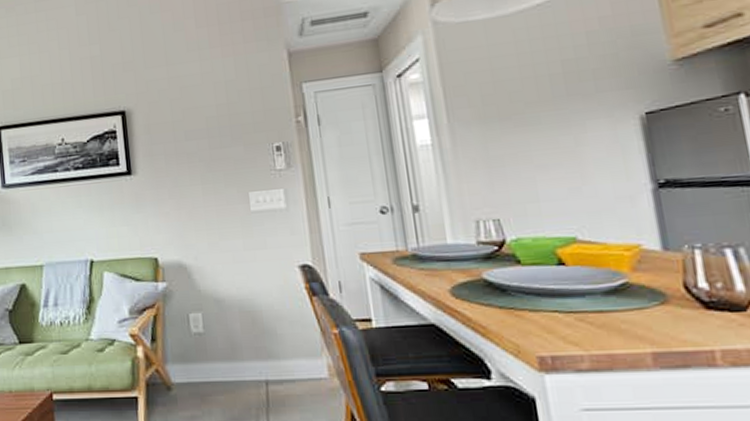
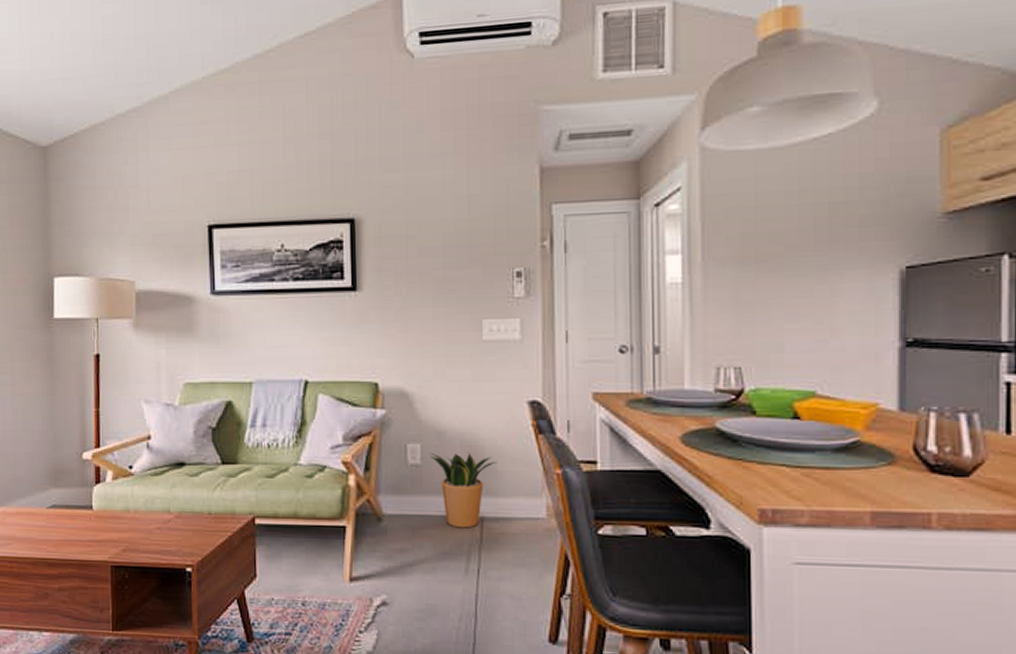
potted plant: none [211,318,276,393] -> present [430,452,498,528]

